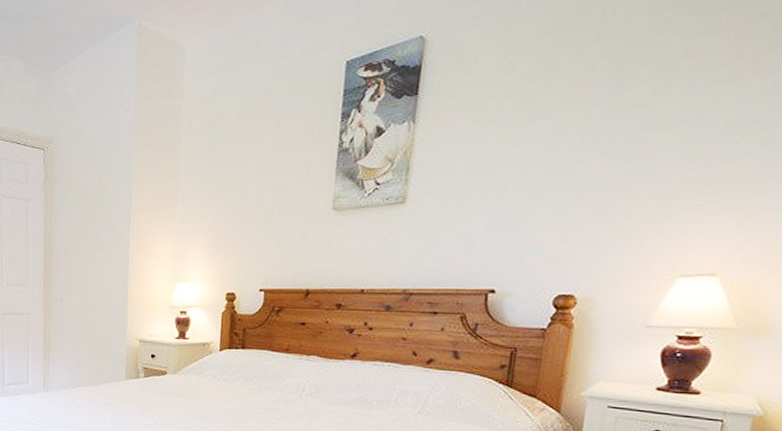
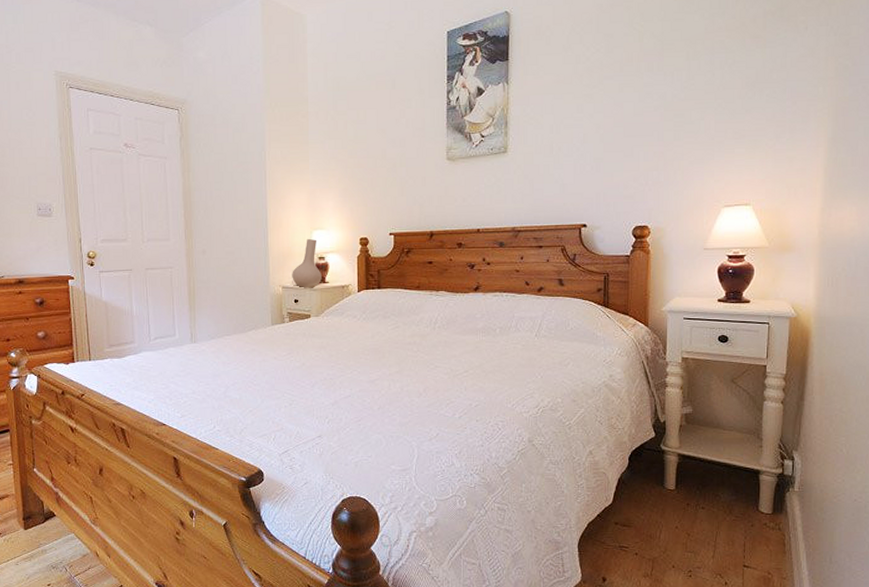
vase: none [150,290,182,344] -> present [292,238,322,288]

